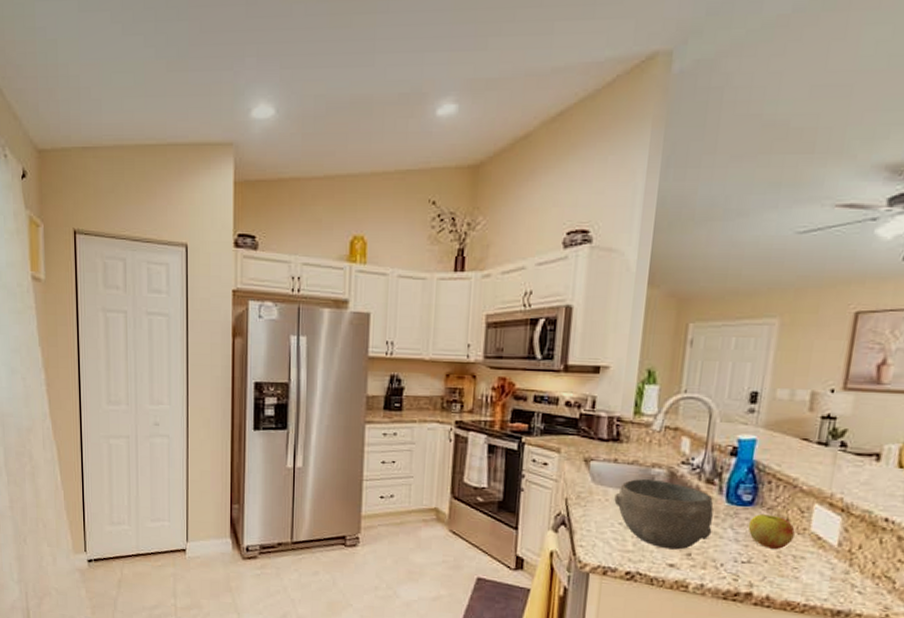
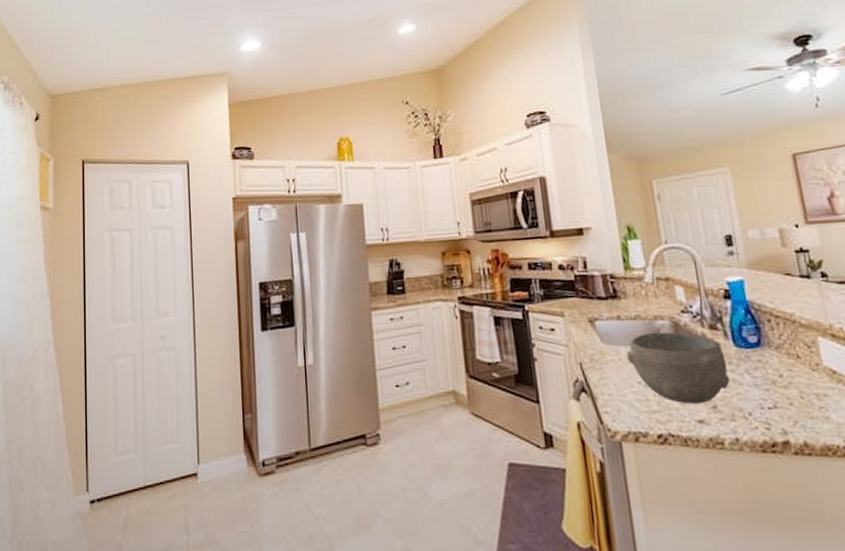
apple: present [748,514,795,549] -> none [762,354,810,390]

